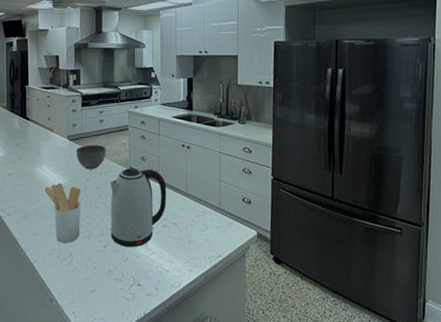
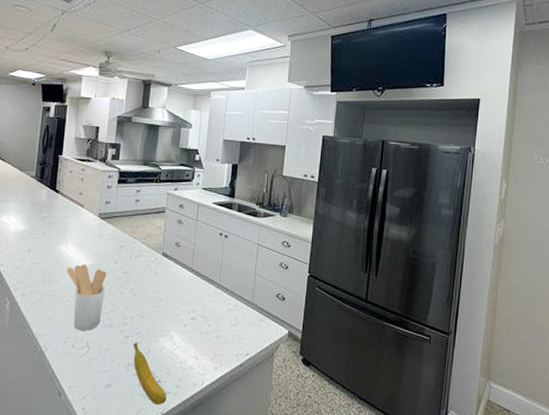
bowl: present [76,144,106,169] -> none [106,225,139,252]
kettle: present [110,168,167,248] -> none [134,254,200,340]
banana: none [111,251,148,306] -> present [133,343,167,405]

